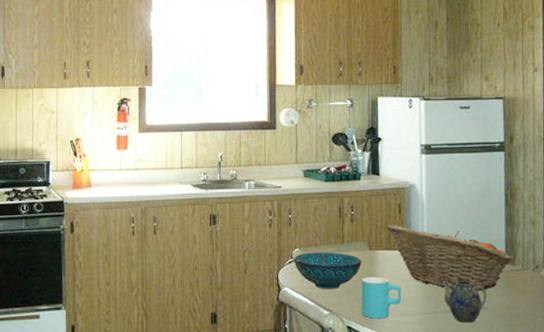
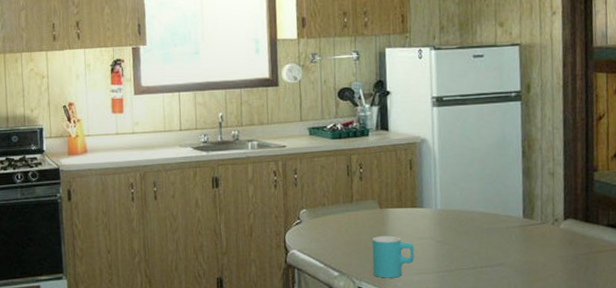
decorative bowl: present [293,252,361,290] -> none [300,212,372,251]
fruit basket: present [386,224,513,290] -> none [397,181,531,246]
teapot: present [443,280,487,323] -> none [457,236,504,280]

